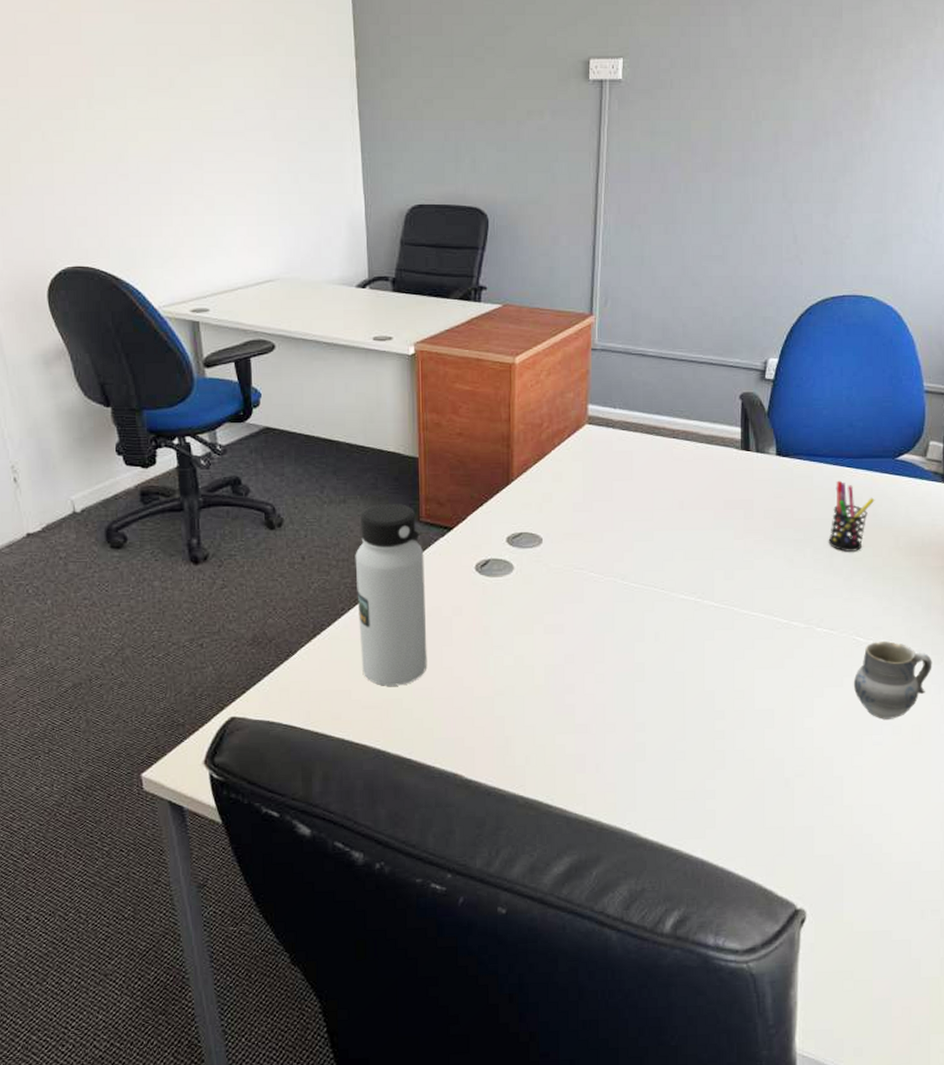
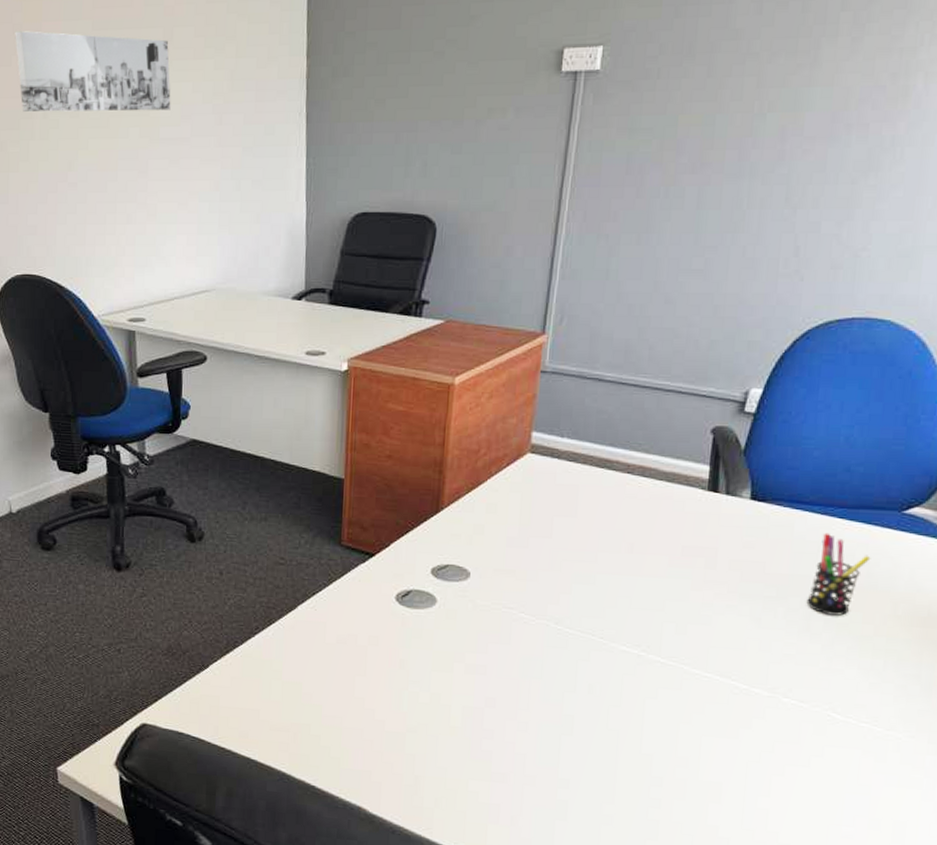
wall art: none [51,21,223,104] -> present [15,31,171,113]
water bottle: present [355,503,427,686] -> none [272,523,343,711]
cup: present [853,640,932,719] -> none [823,720,928,811]

